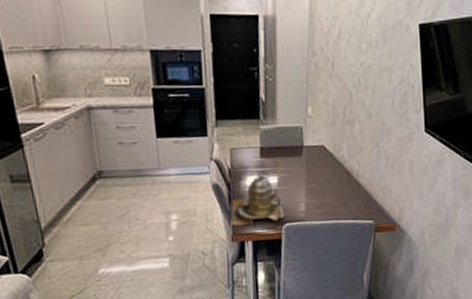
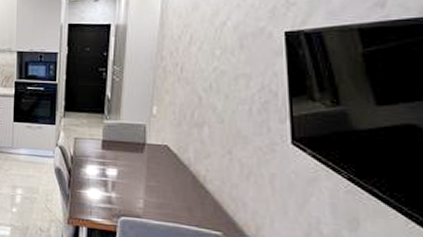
teapot: present [231,173,285,226] -> none [69,164,121,212]

